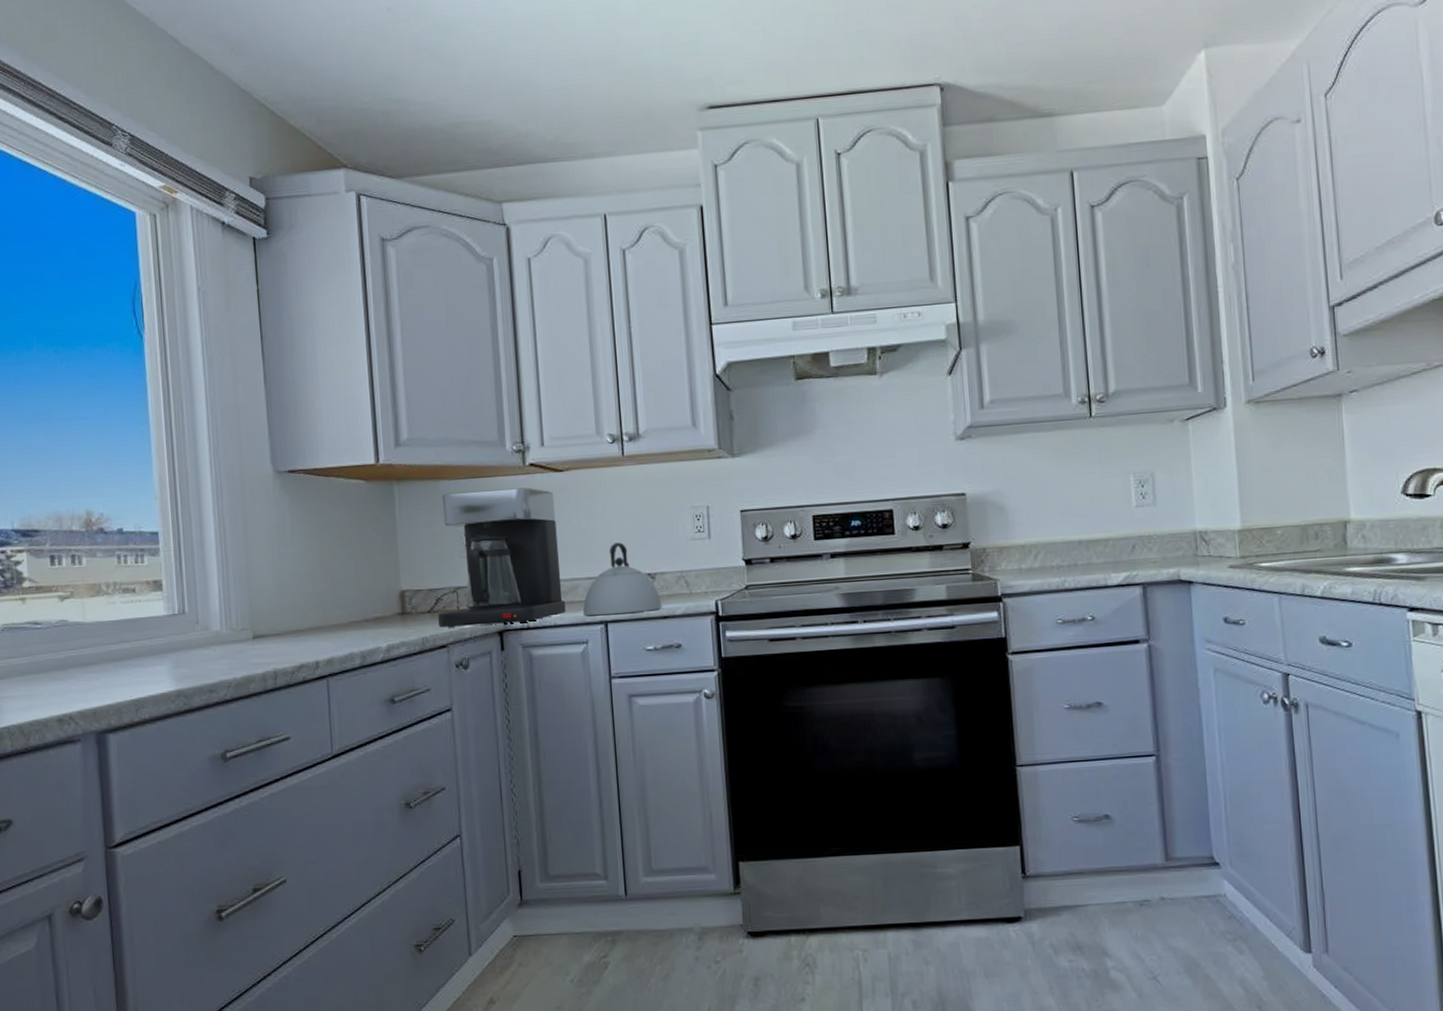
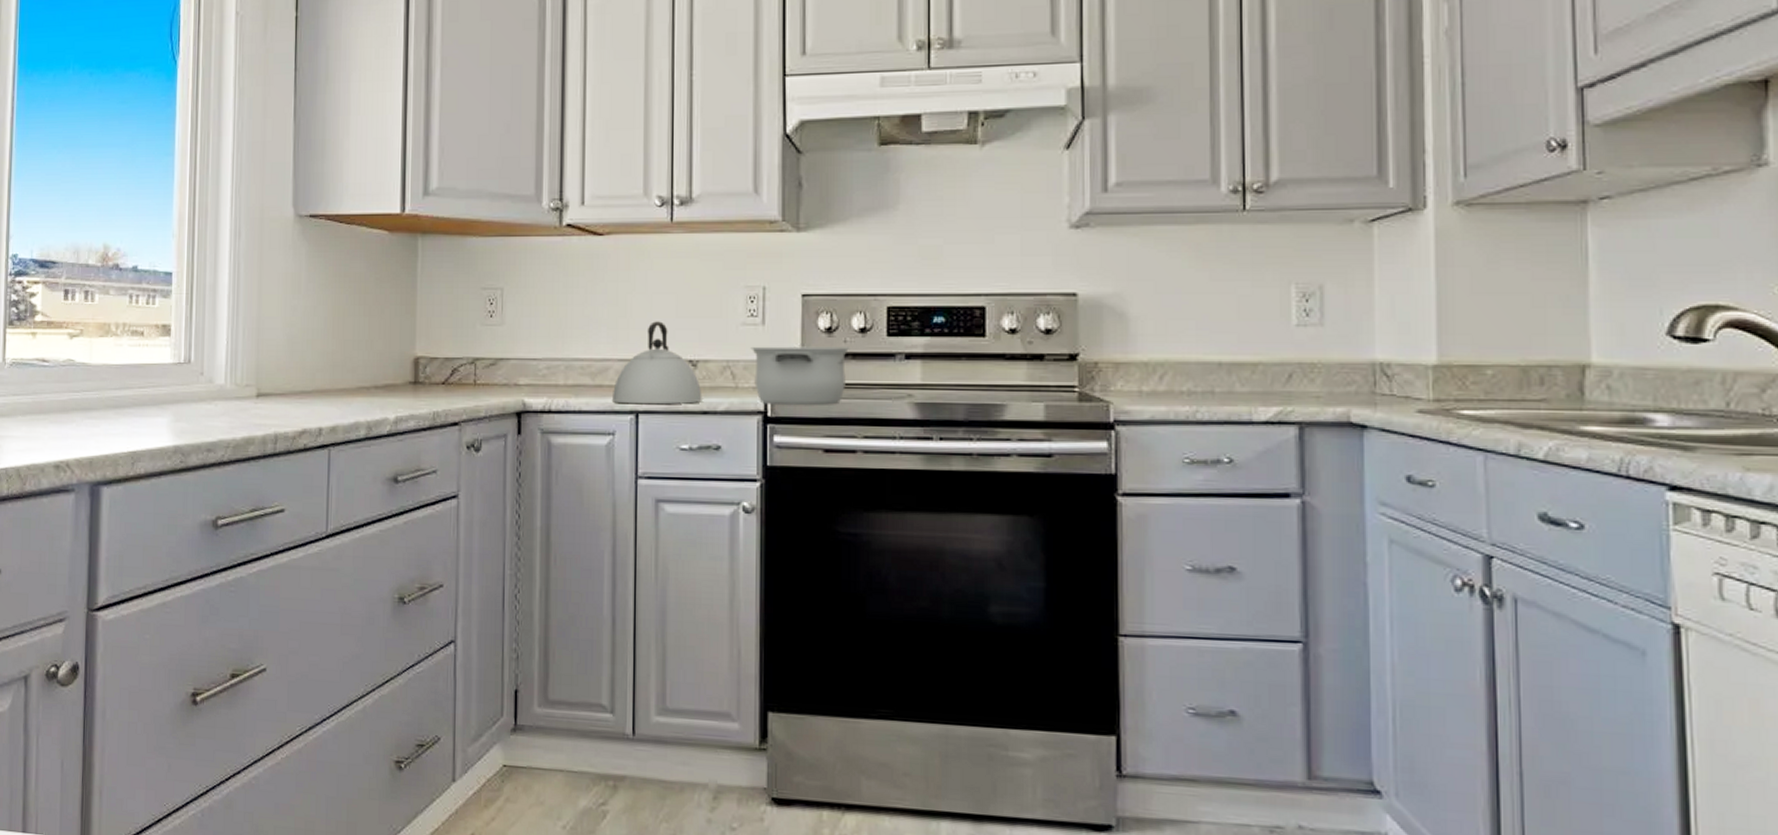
coffee maker: present [437,487,566,628] -> none [451,251,593,406]
cooking pot: none [700,552,785,606] -> present [750,346,850,406]

